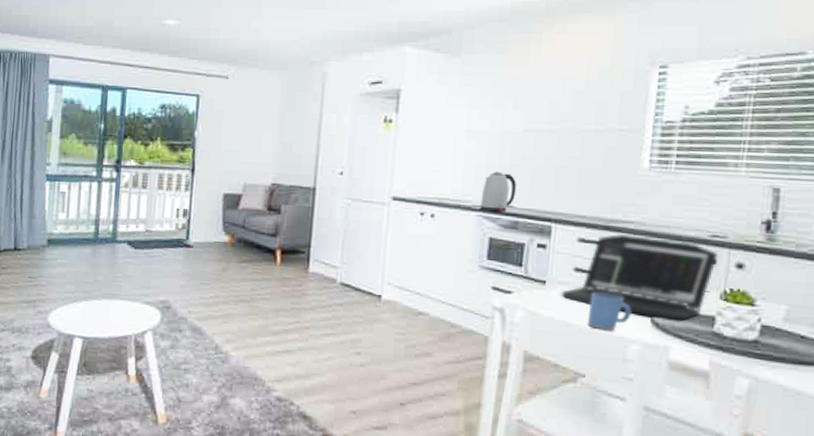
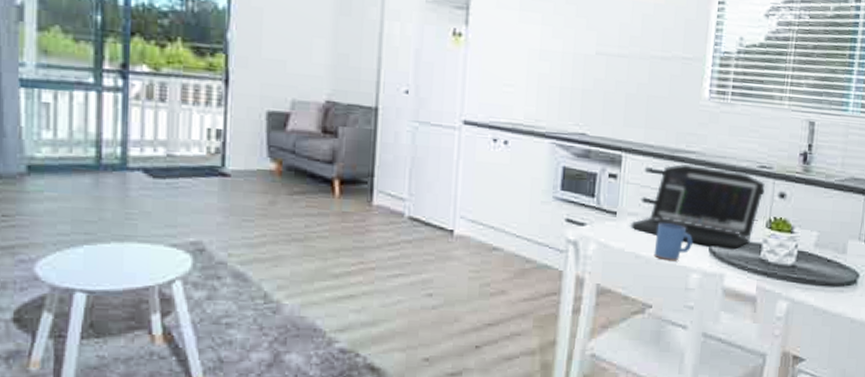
kettle: present [480,171,517,212] -> none [553,96,589,140]

